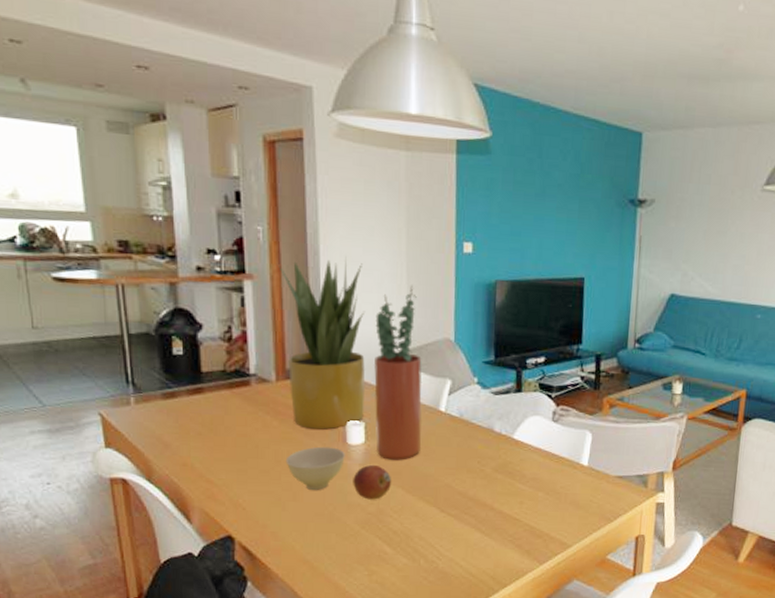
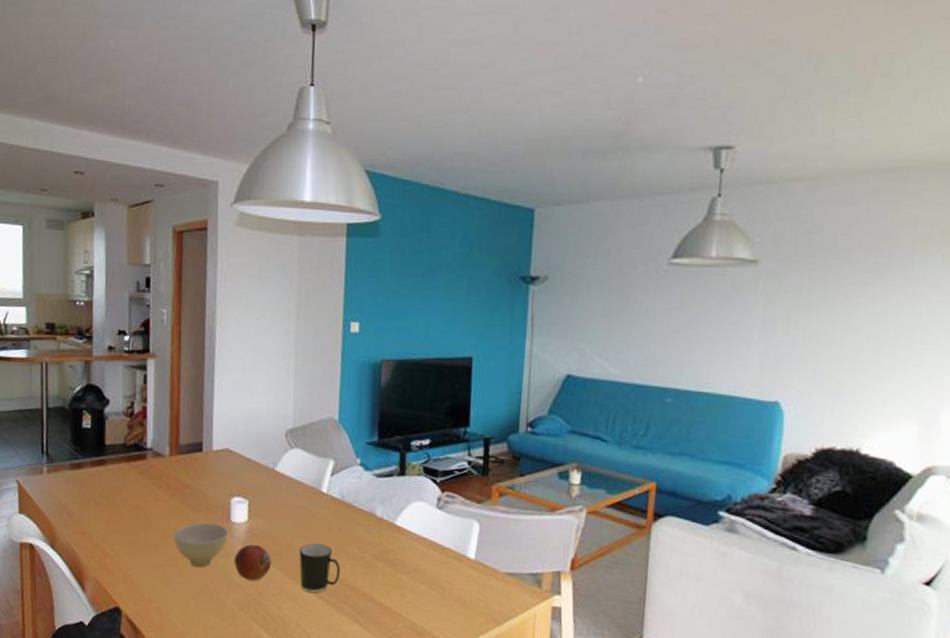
planter: present [278,258,366,430] -> none [178,338,255,506]
vase: present [374,285,423,460] -> none [258,364,306,541]
mug: none [419,460,462,507] -> present [299,543,341,594]

